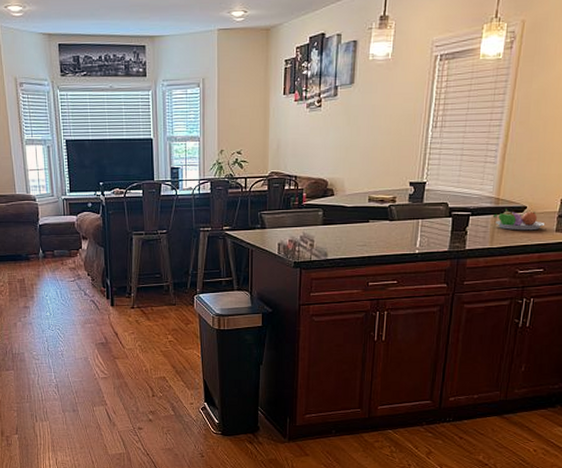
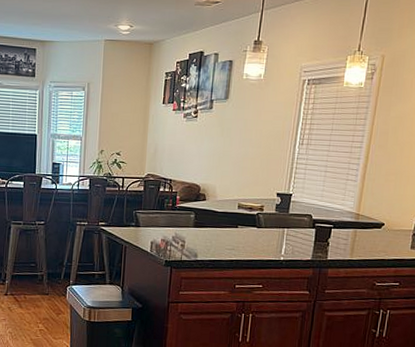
fruit bowl: present [493,209,544,231] -> none [354,225,400,246]

